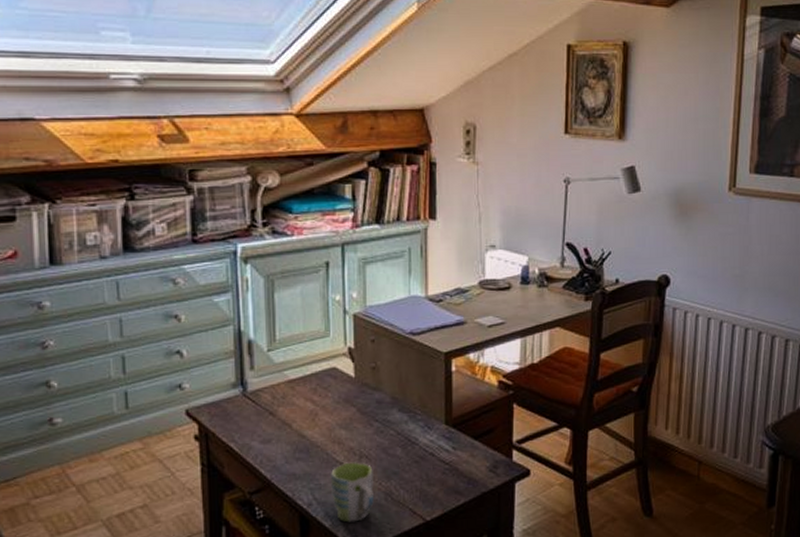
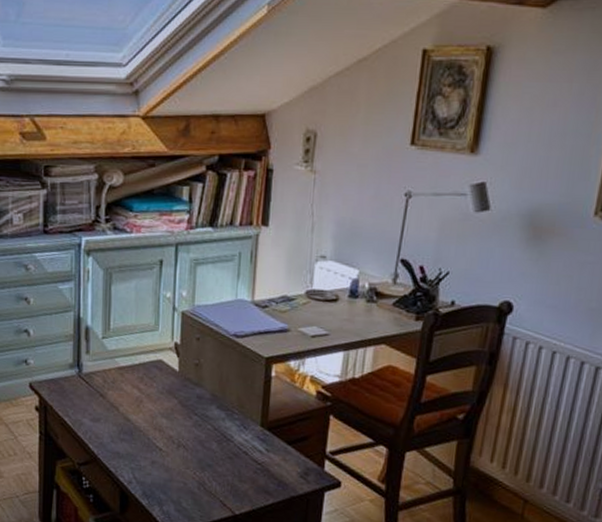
mug: present [330,462,375,523] -> none [149,449,190,505]

